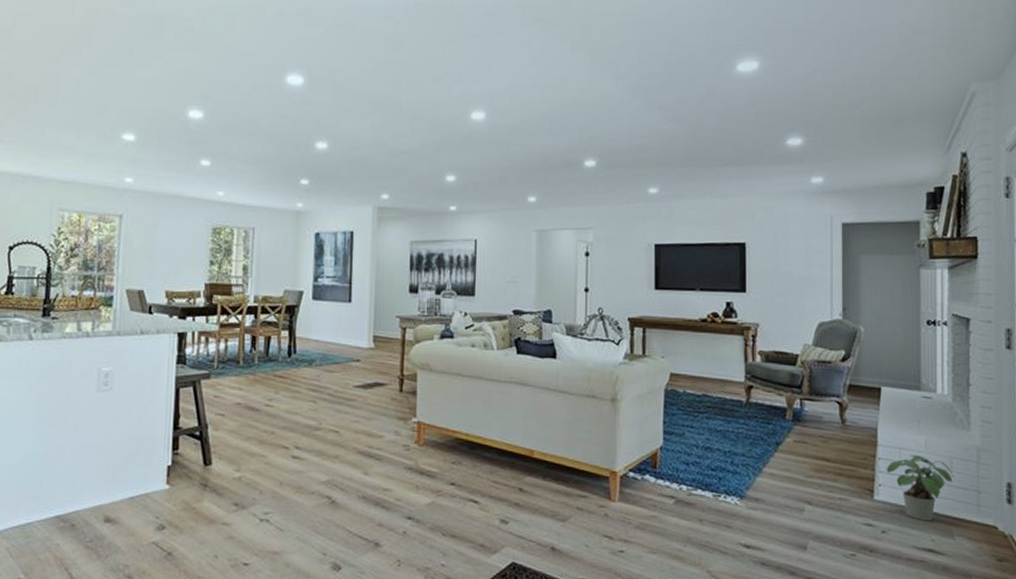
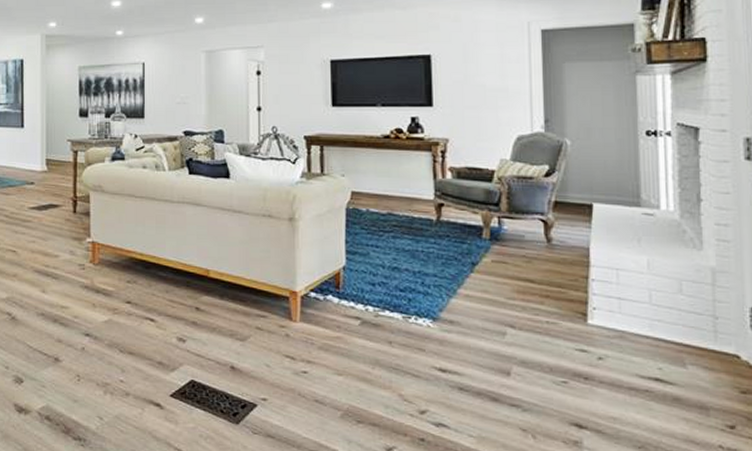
potted plant: present [886,454,955,520] -> none [601,276,685,347]

